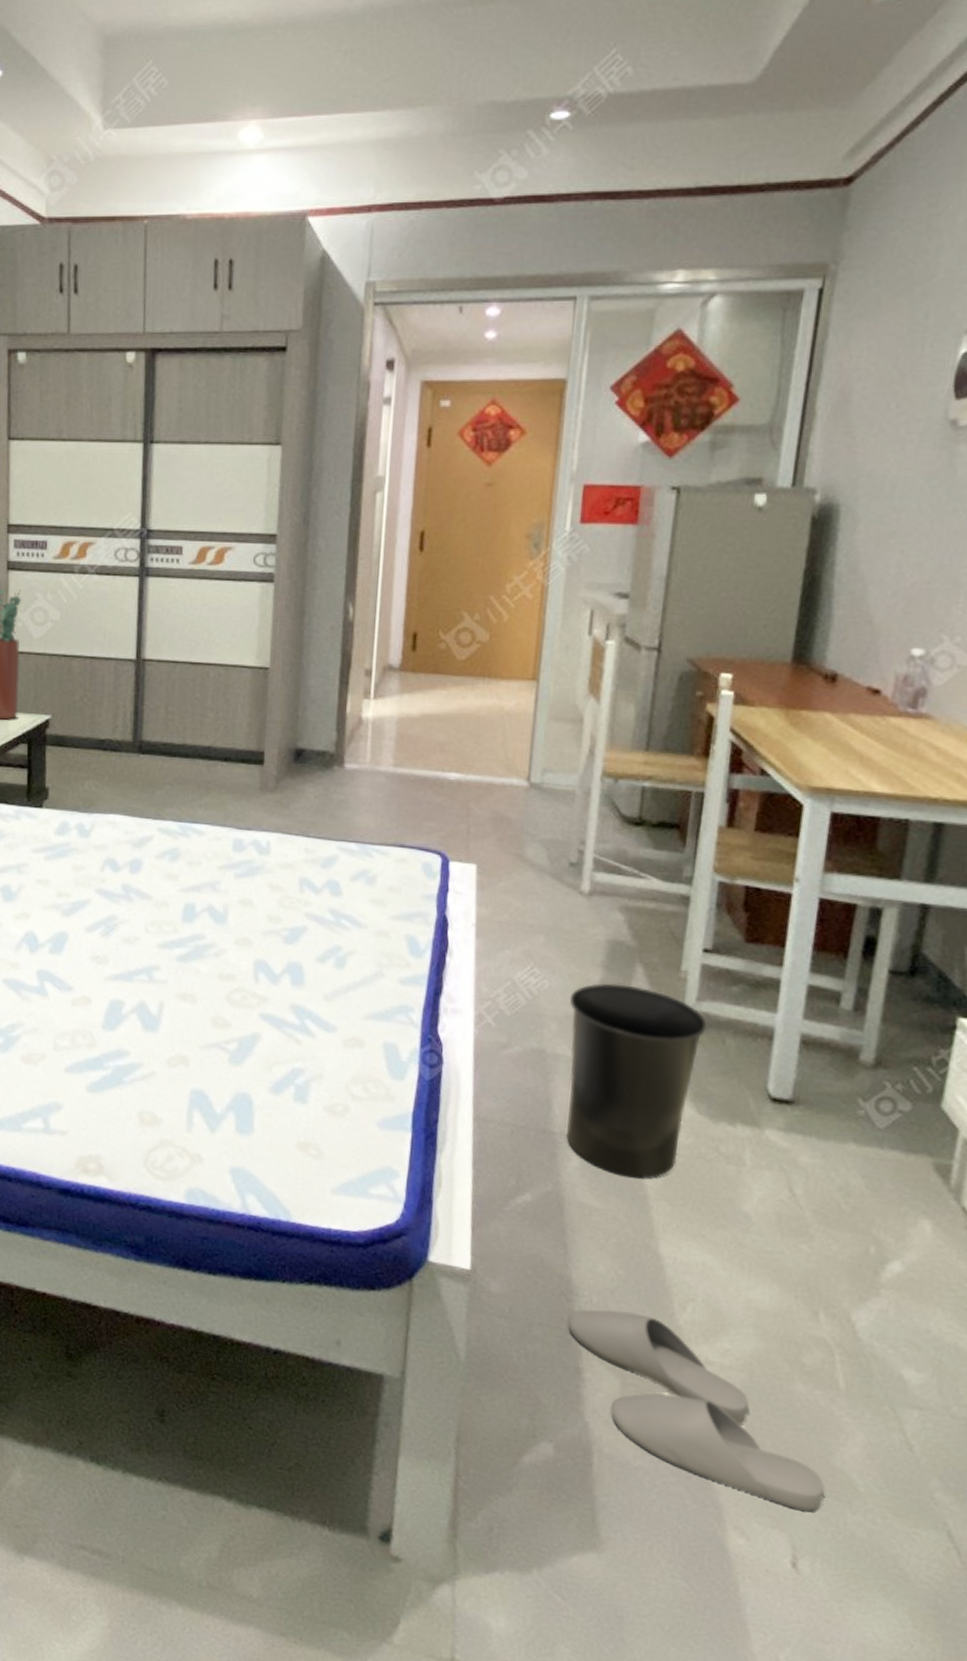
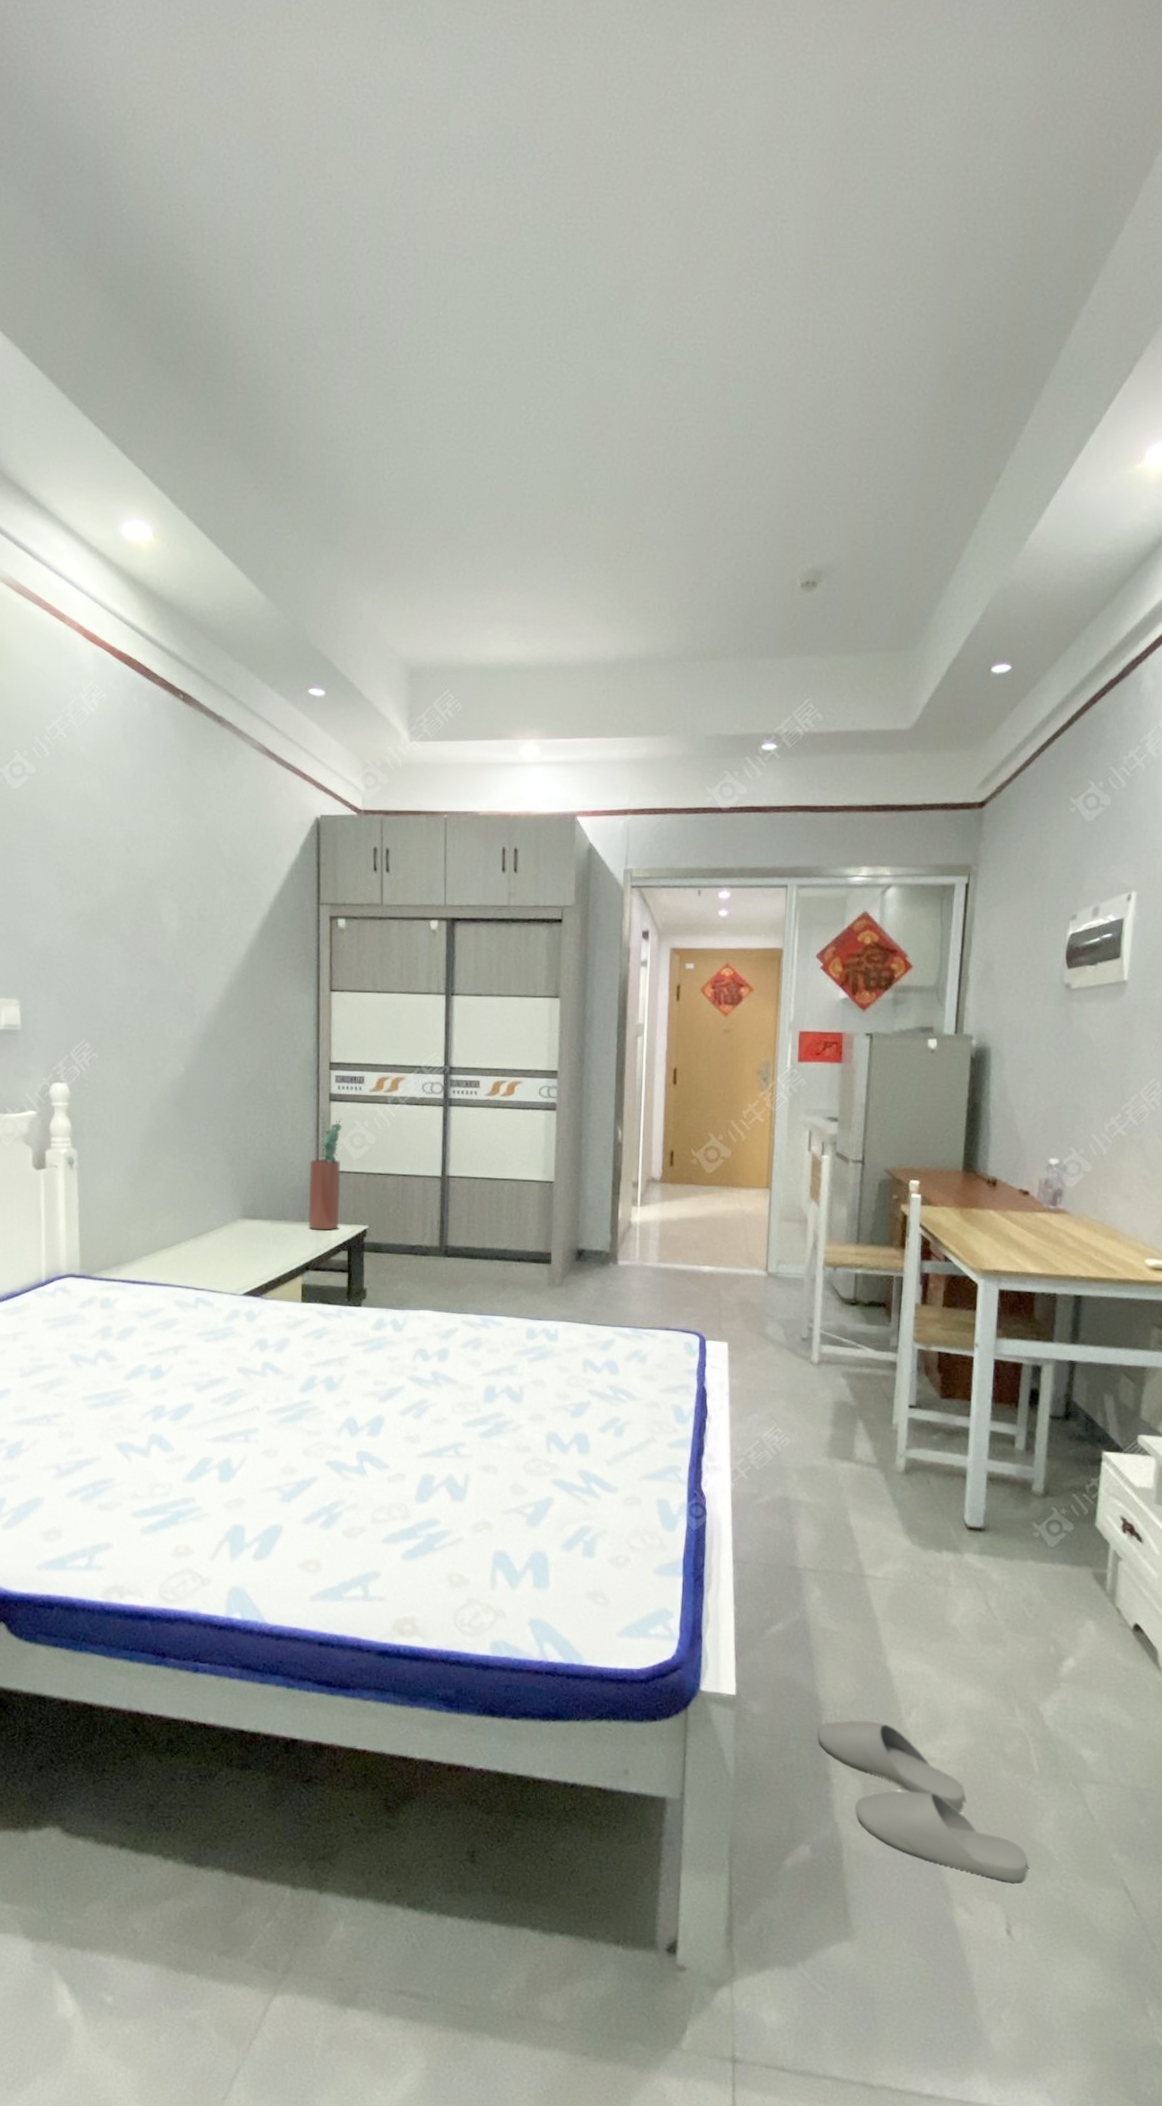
waste bin: present [566,983,707,1177] -> none [806,1438,915,1602]

